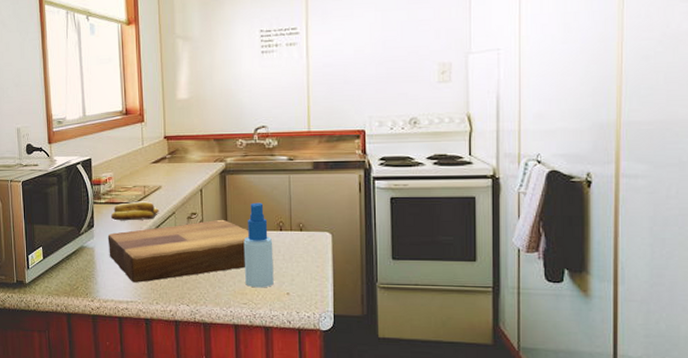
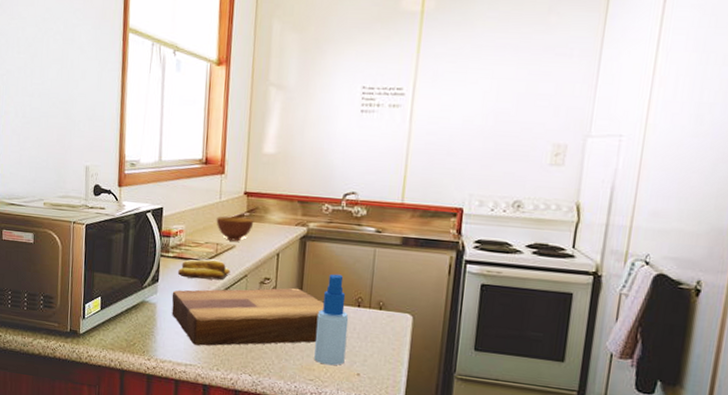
bowl: none [141,160,176,182] -> present [216,216,254,242]

